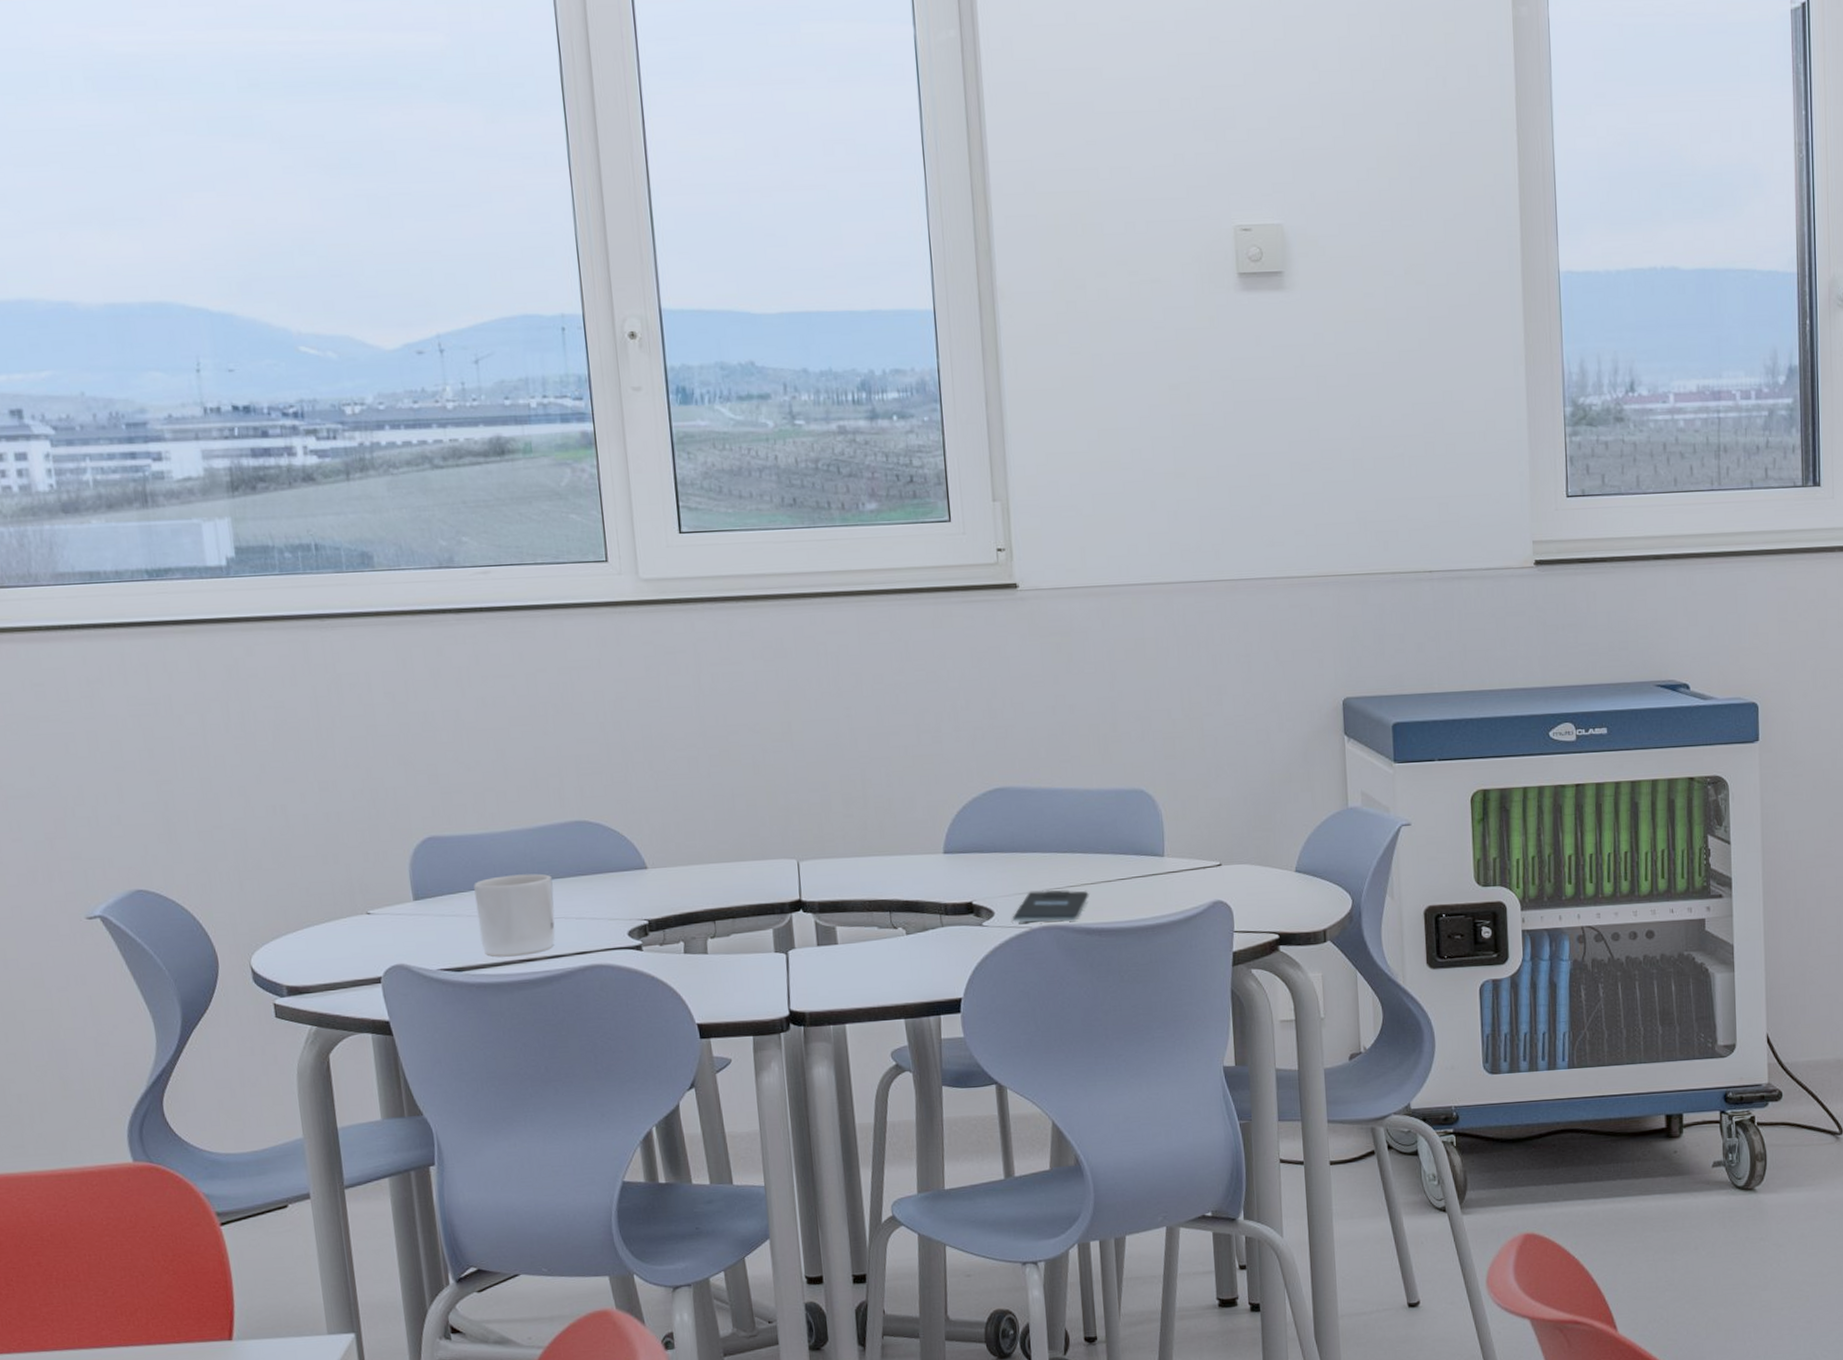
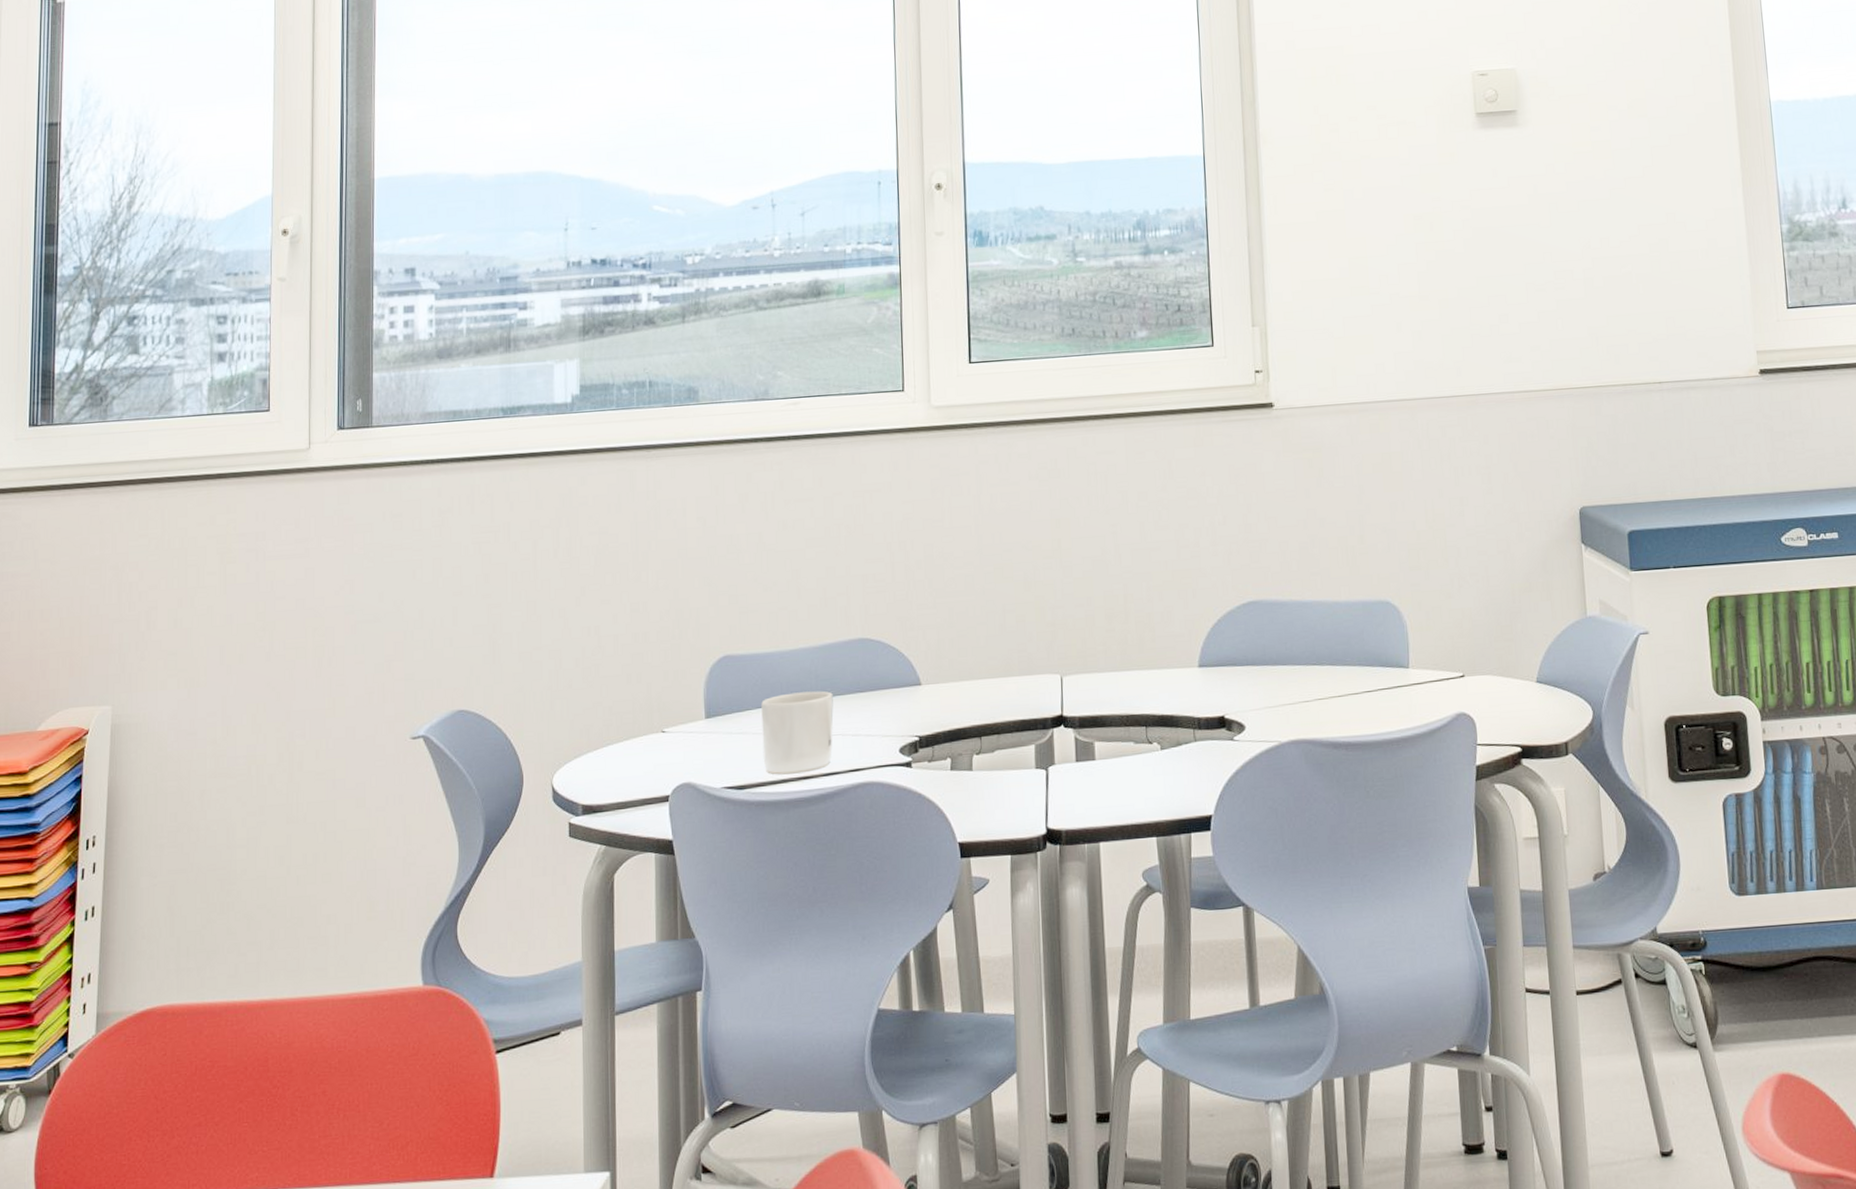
calculator: present [1012,890,1090,923] -> none [1262,703,1338,737]

